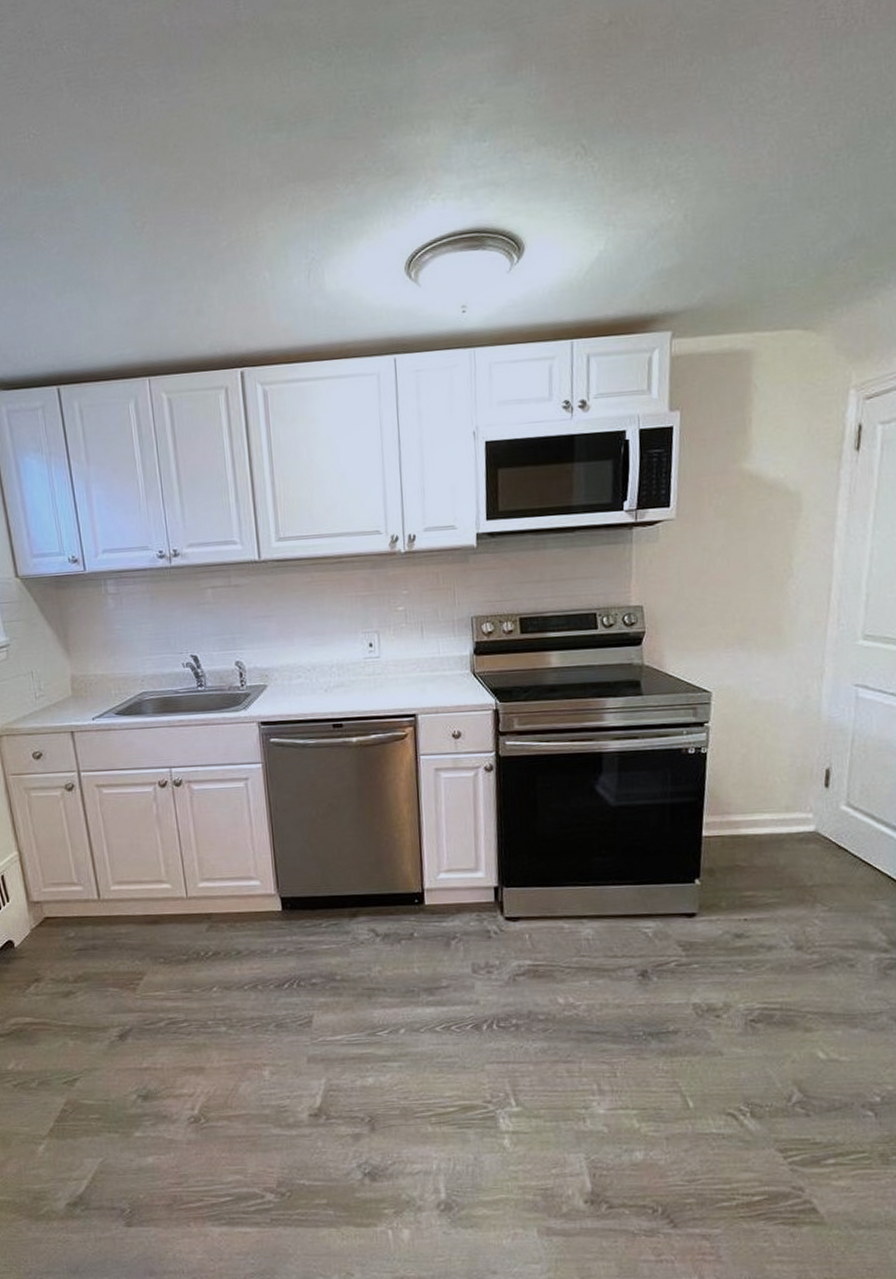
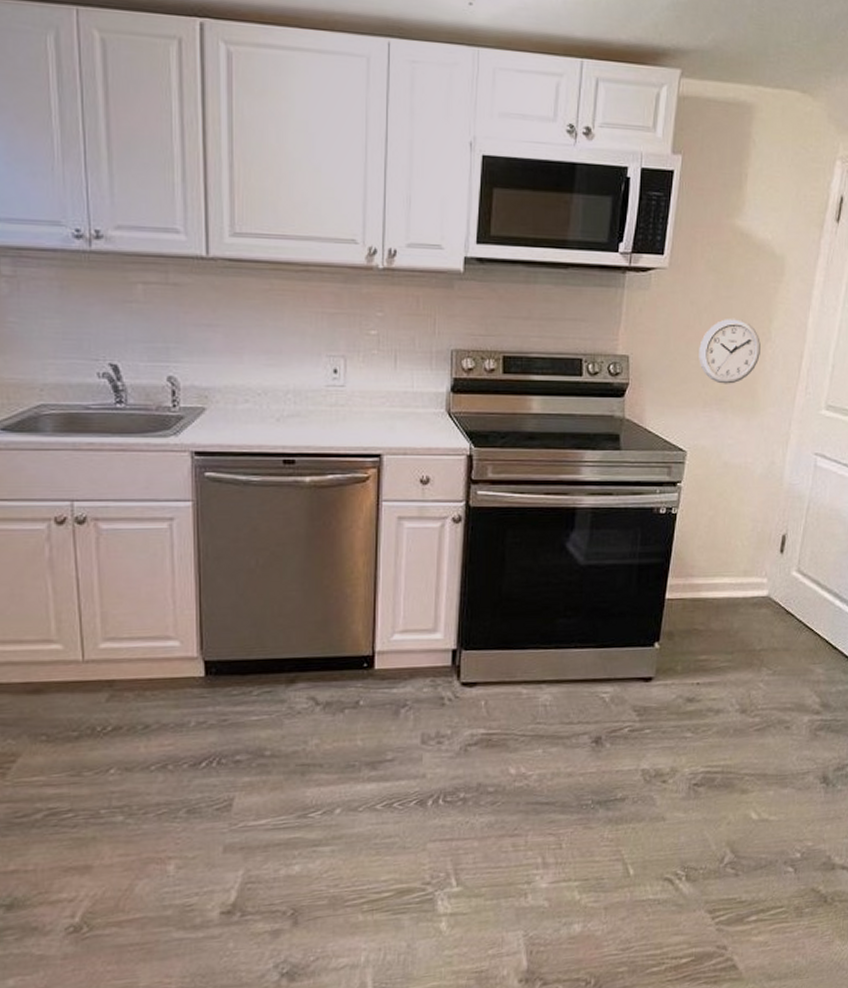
wall clock: none [715,558,783,624] -> present [699,318,761,384]

